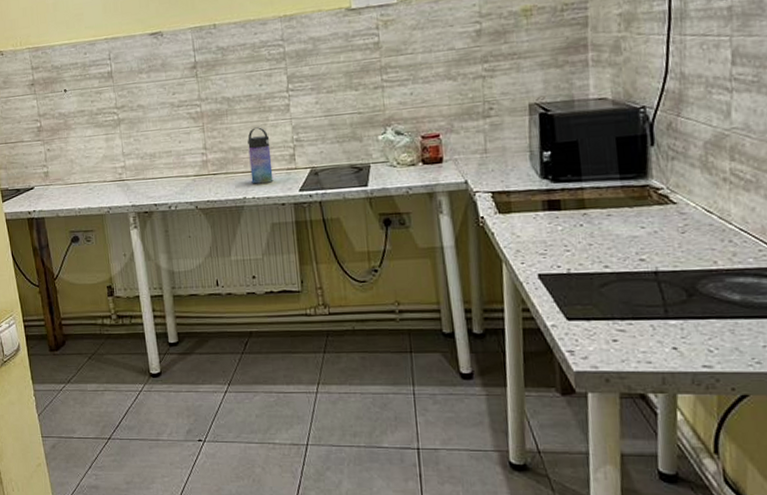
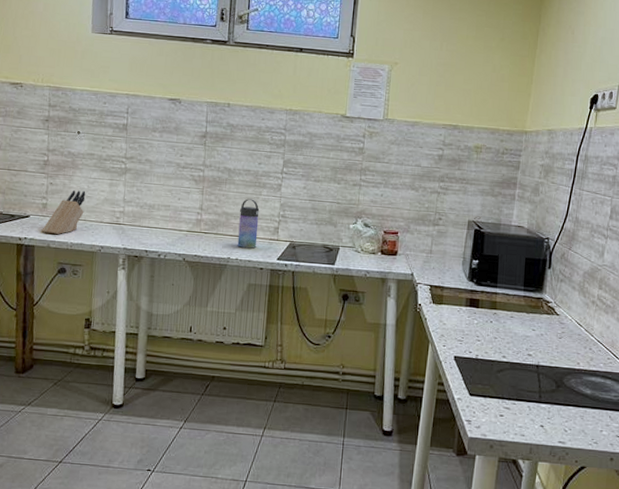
knife block: none [48,151,86,203] -> present [41,190,86,234]

